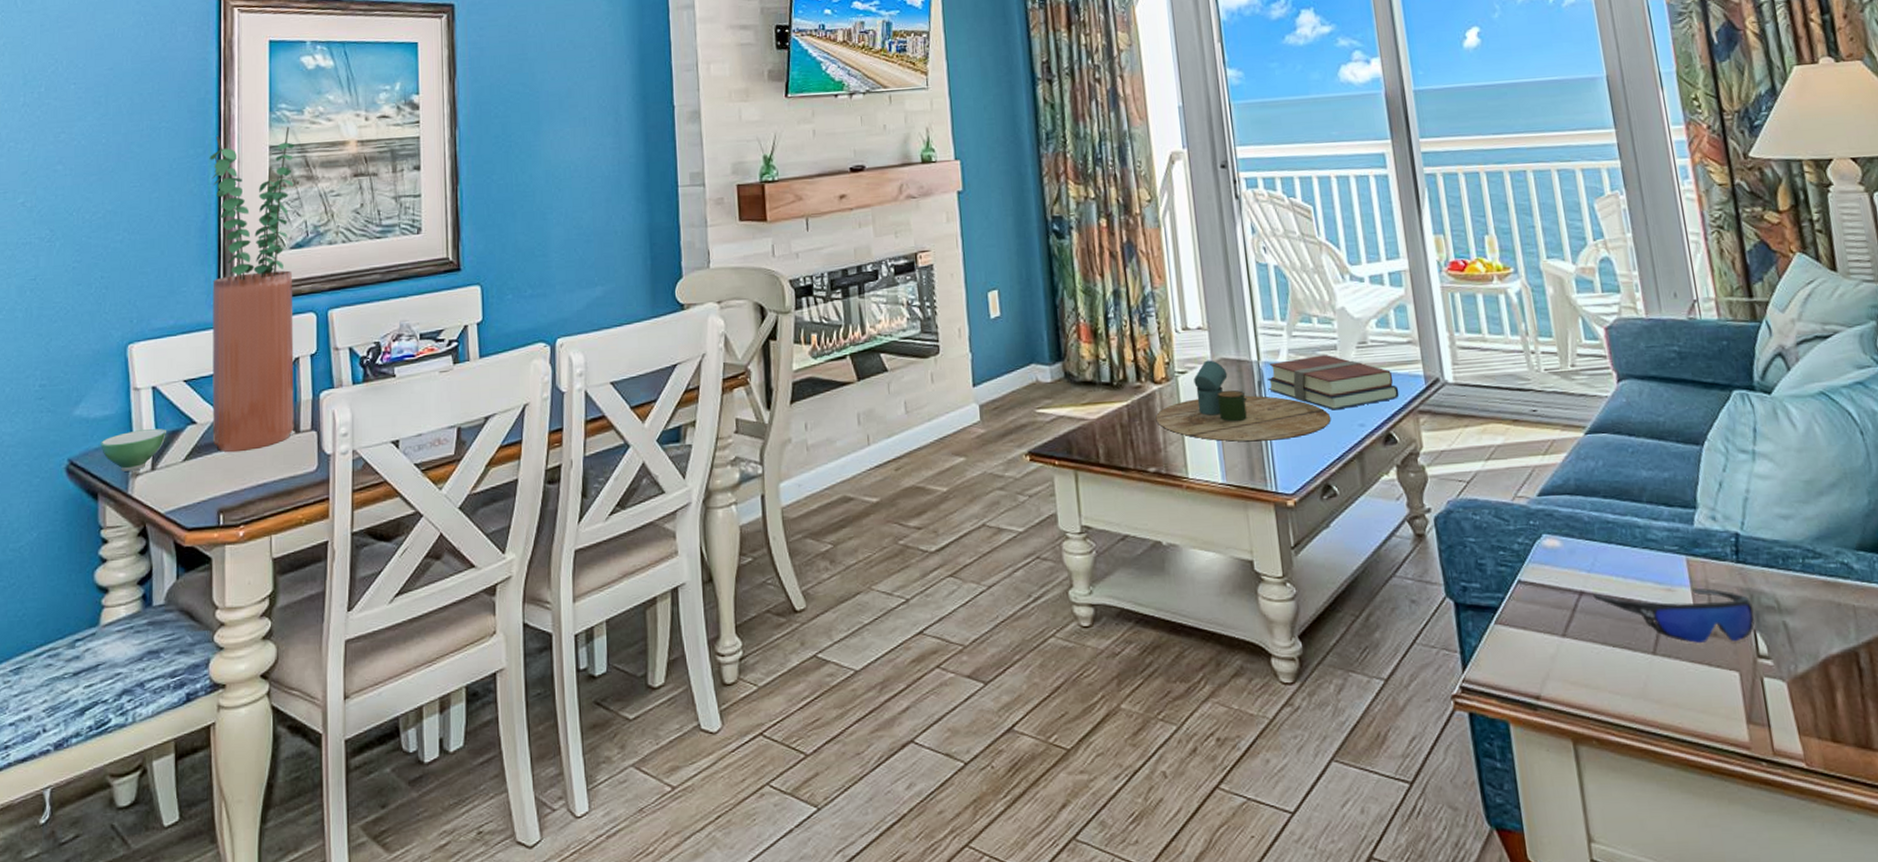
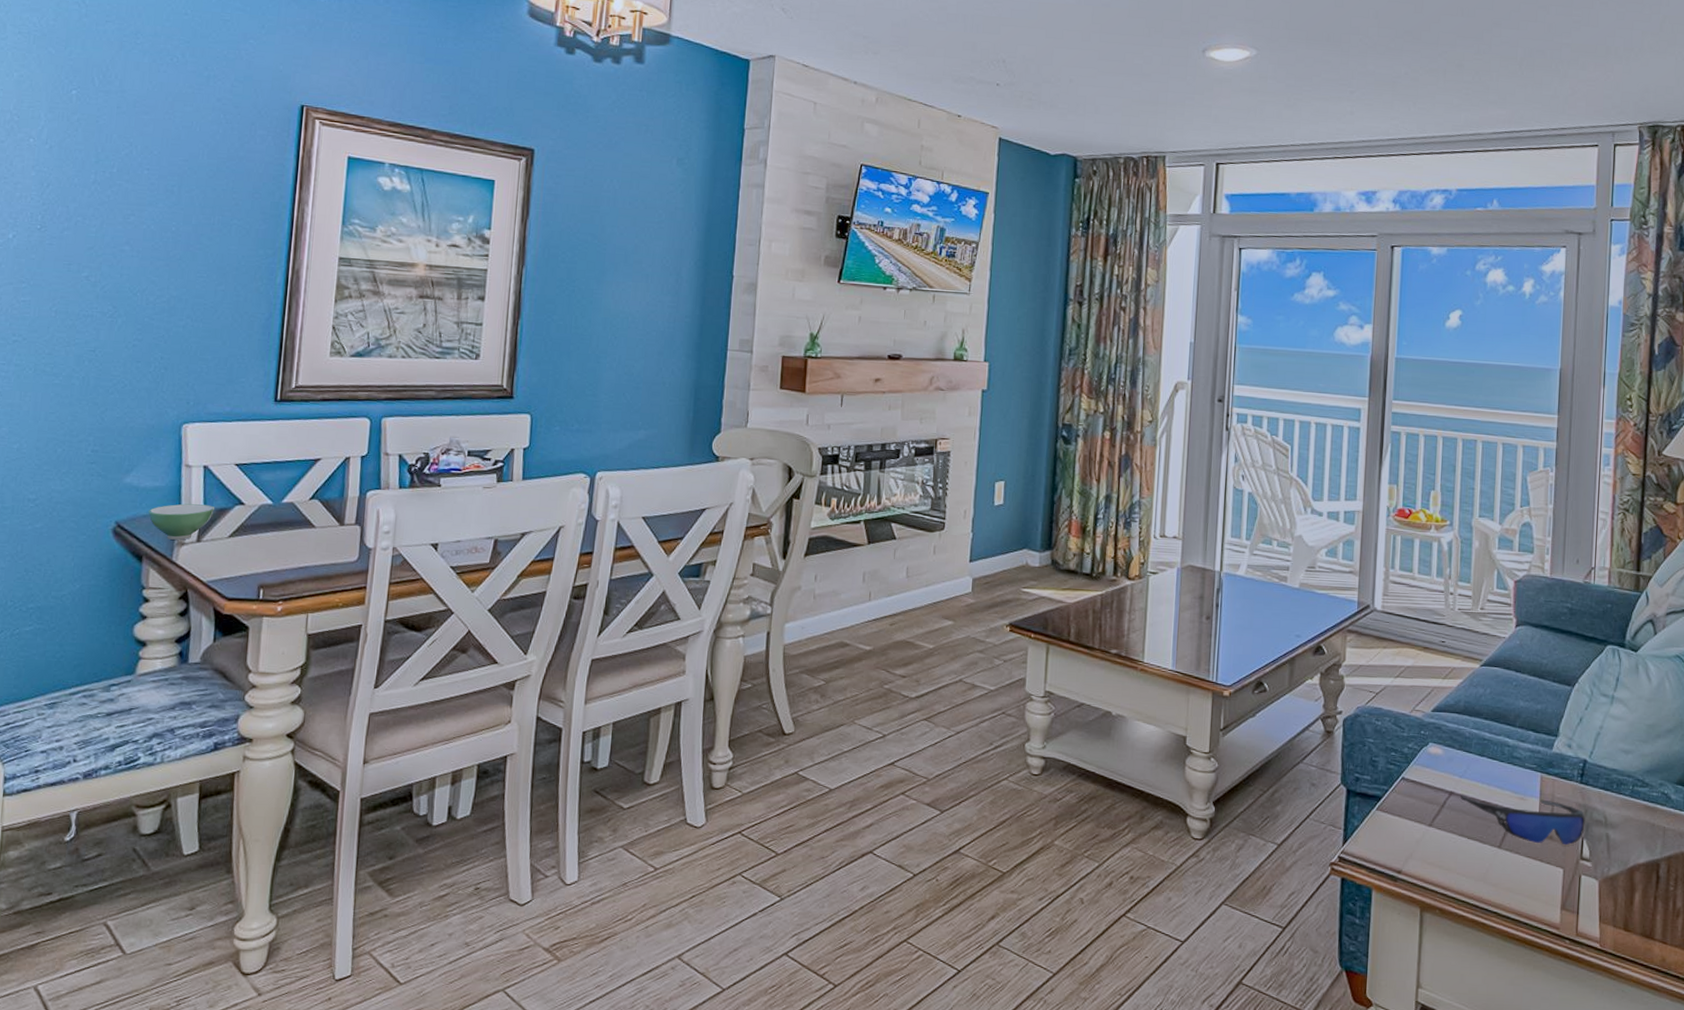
vase: present [209,126,295,452] -> none [259,241,364,535]
decorative tray: present [1155,360,1331,442] -> none [1124,565,1274,640]
books: present [1266,355,1399,410] -> none [1225,573,1334,621]

